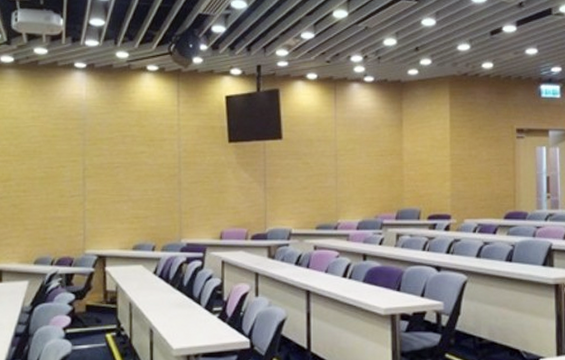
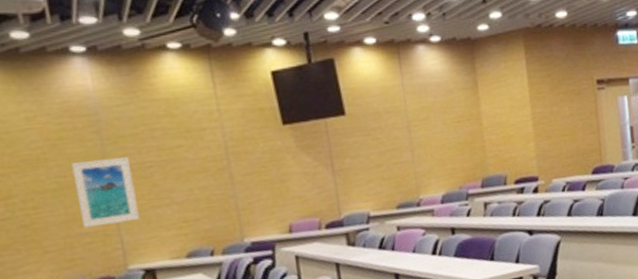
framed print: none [57,156,103,213] -> present [71,156,140,228]

